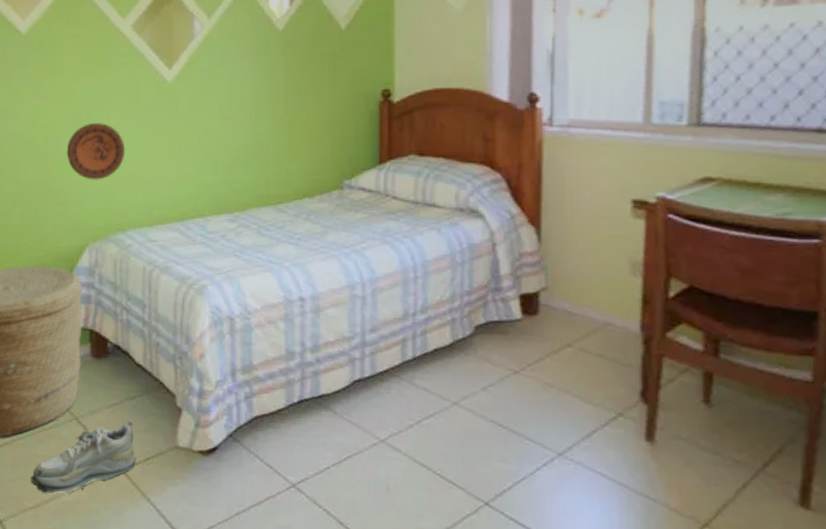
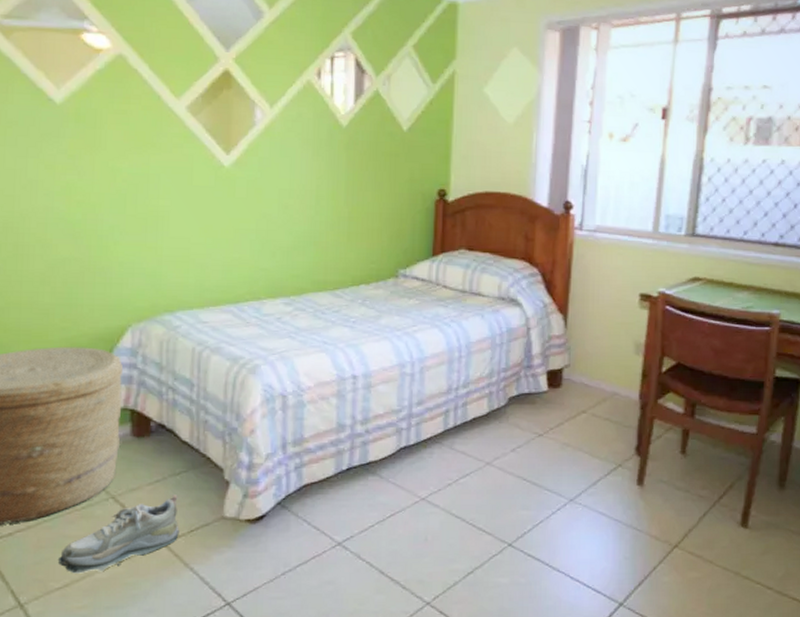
decorative plate: present [66,123,125,180] -> none [107,203,176,261]

